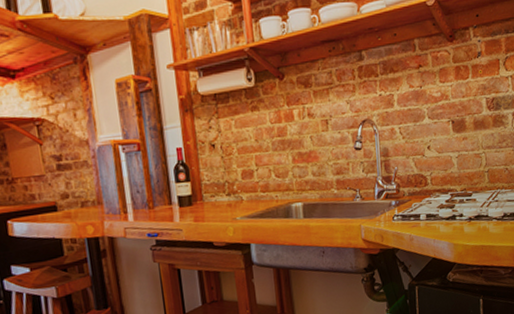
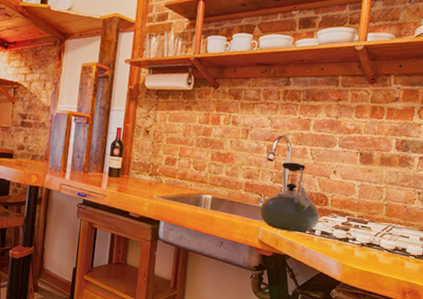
kettle: none [357,145,422,223] -> present [260,162,320,232]

